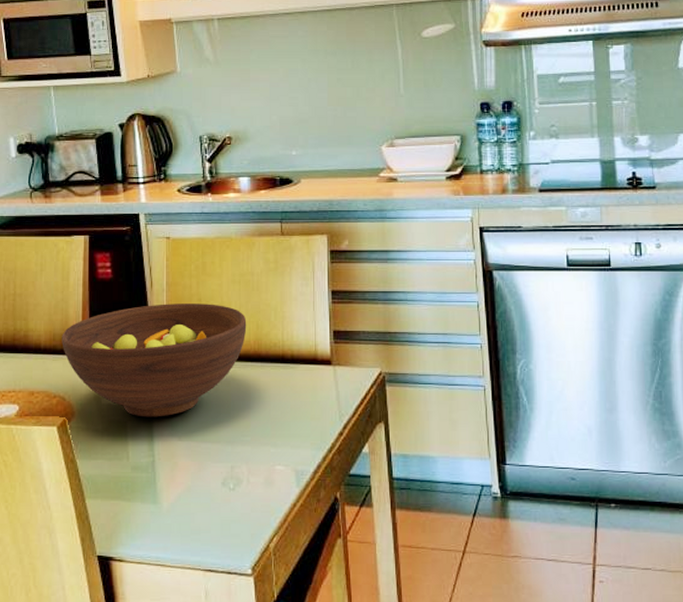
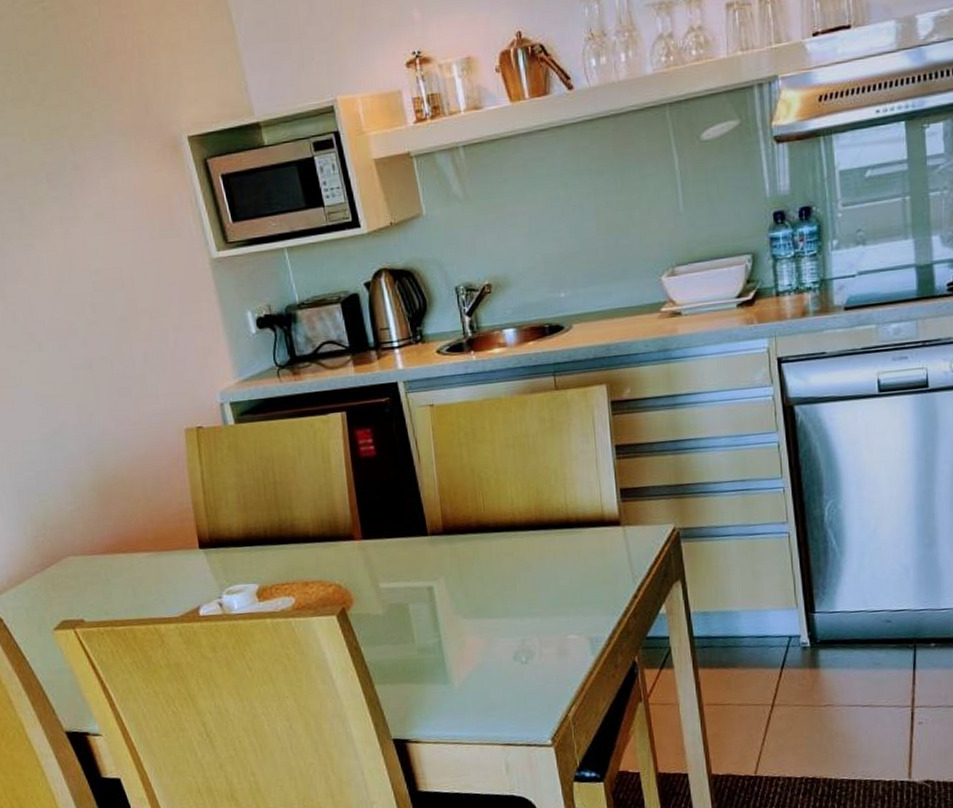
fruit bowl: present [61,304,247,417] -> none [330,472,526,598]

